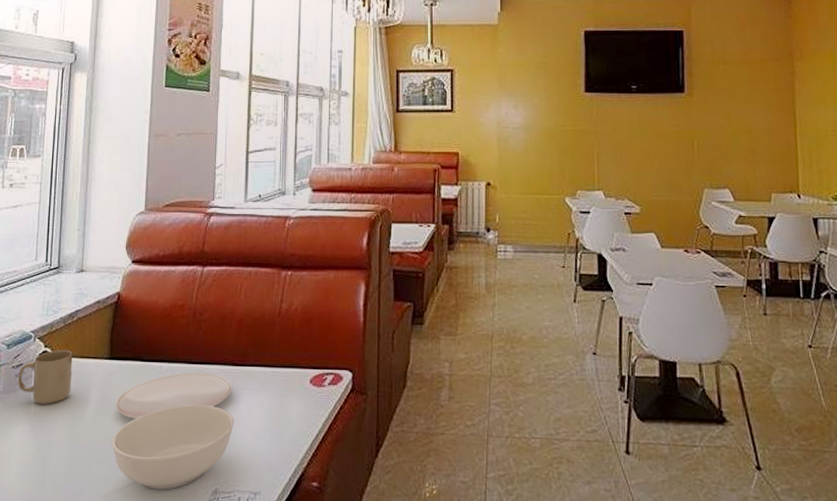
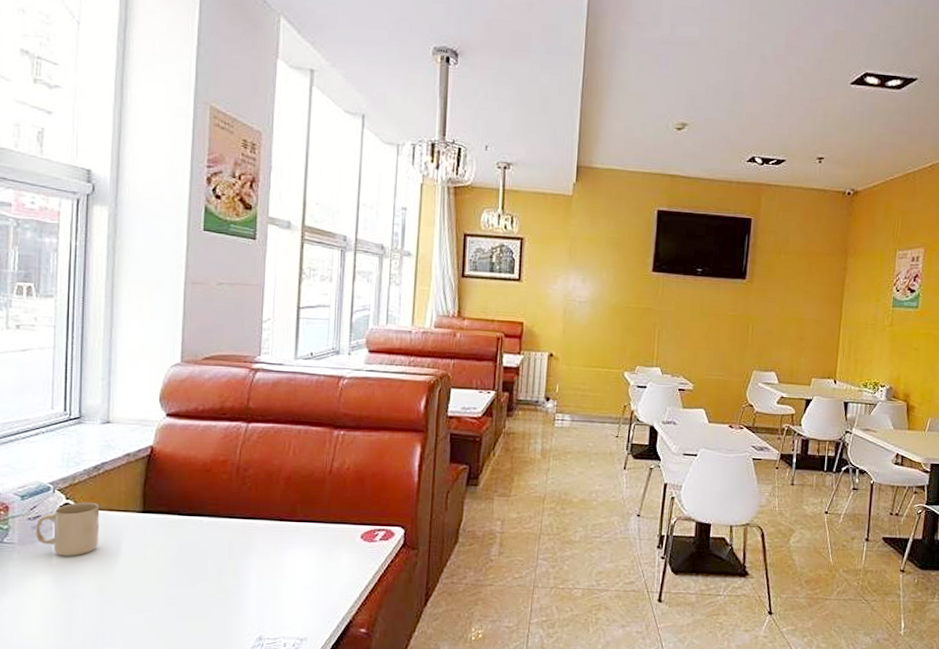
bowl: present [111,404,234,490] -> none [146,557,281,637]
plate: present [115,373,233,419] -> none [150,527,279,571]

